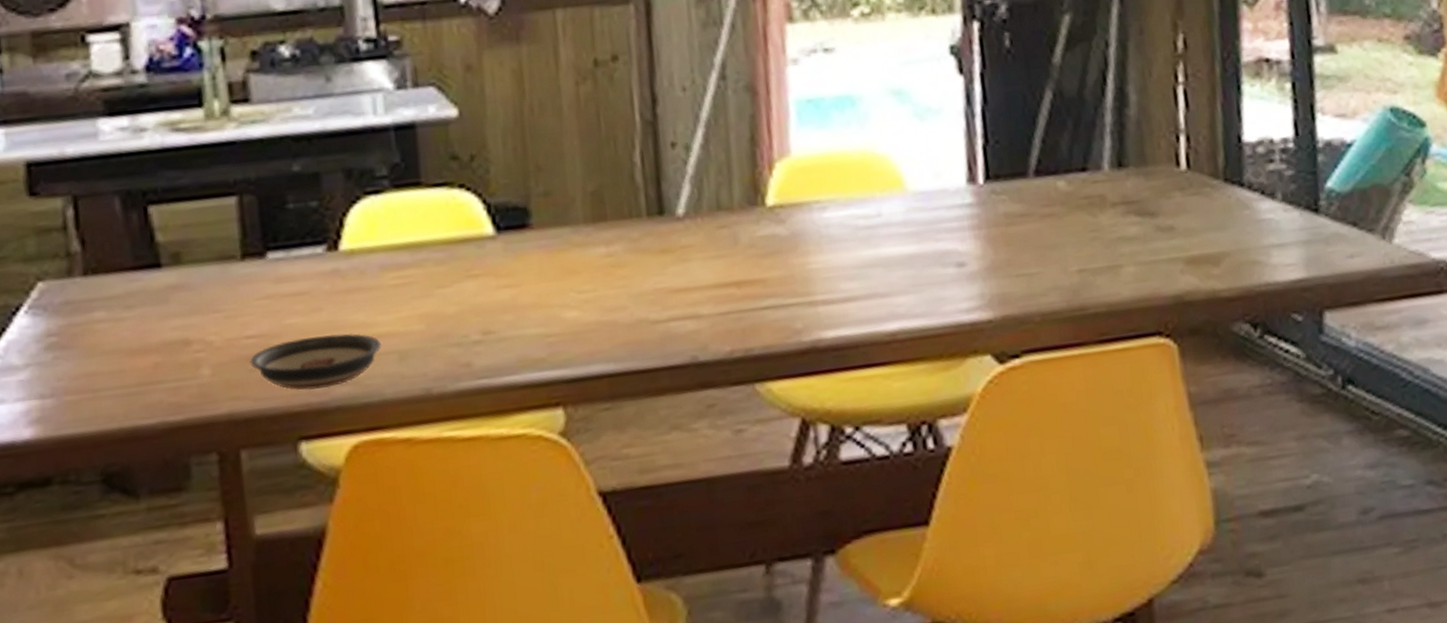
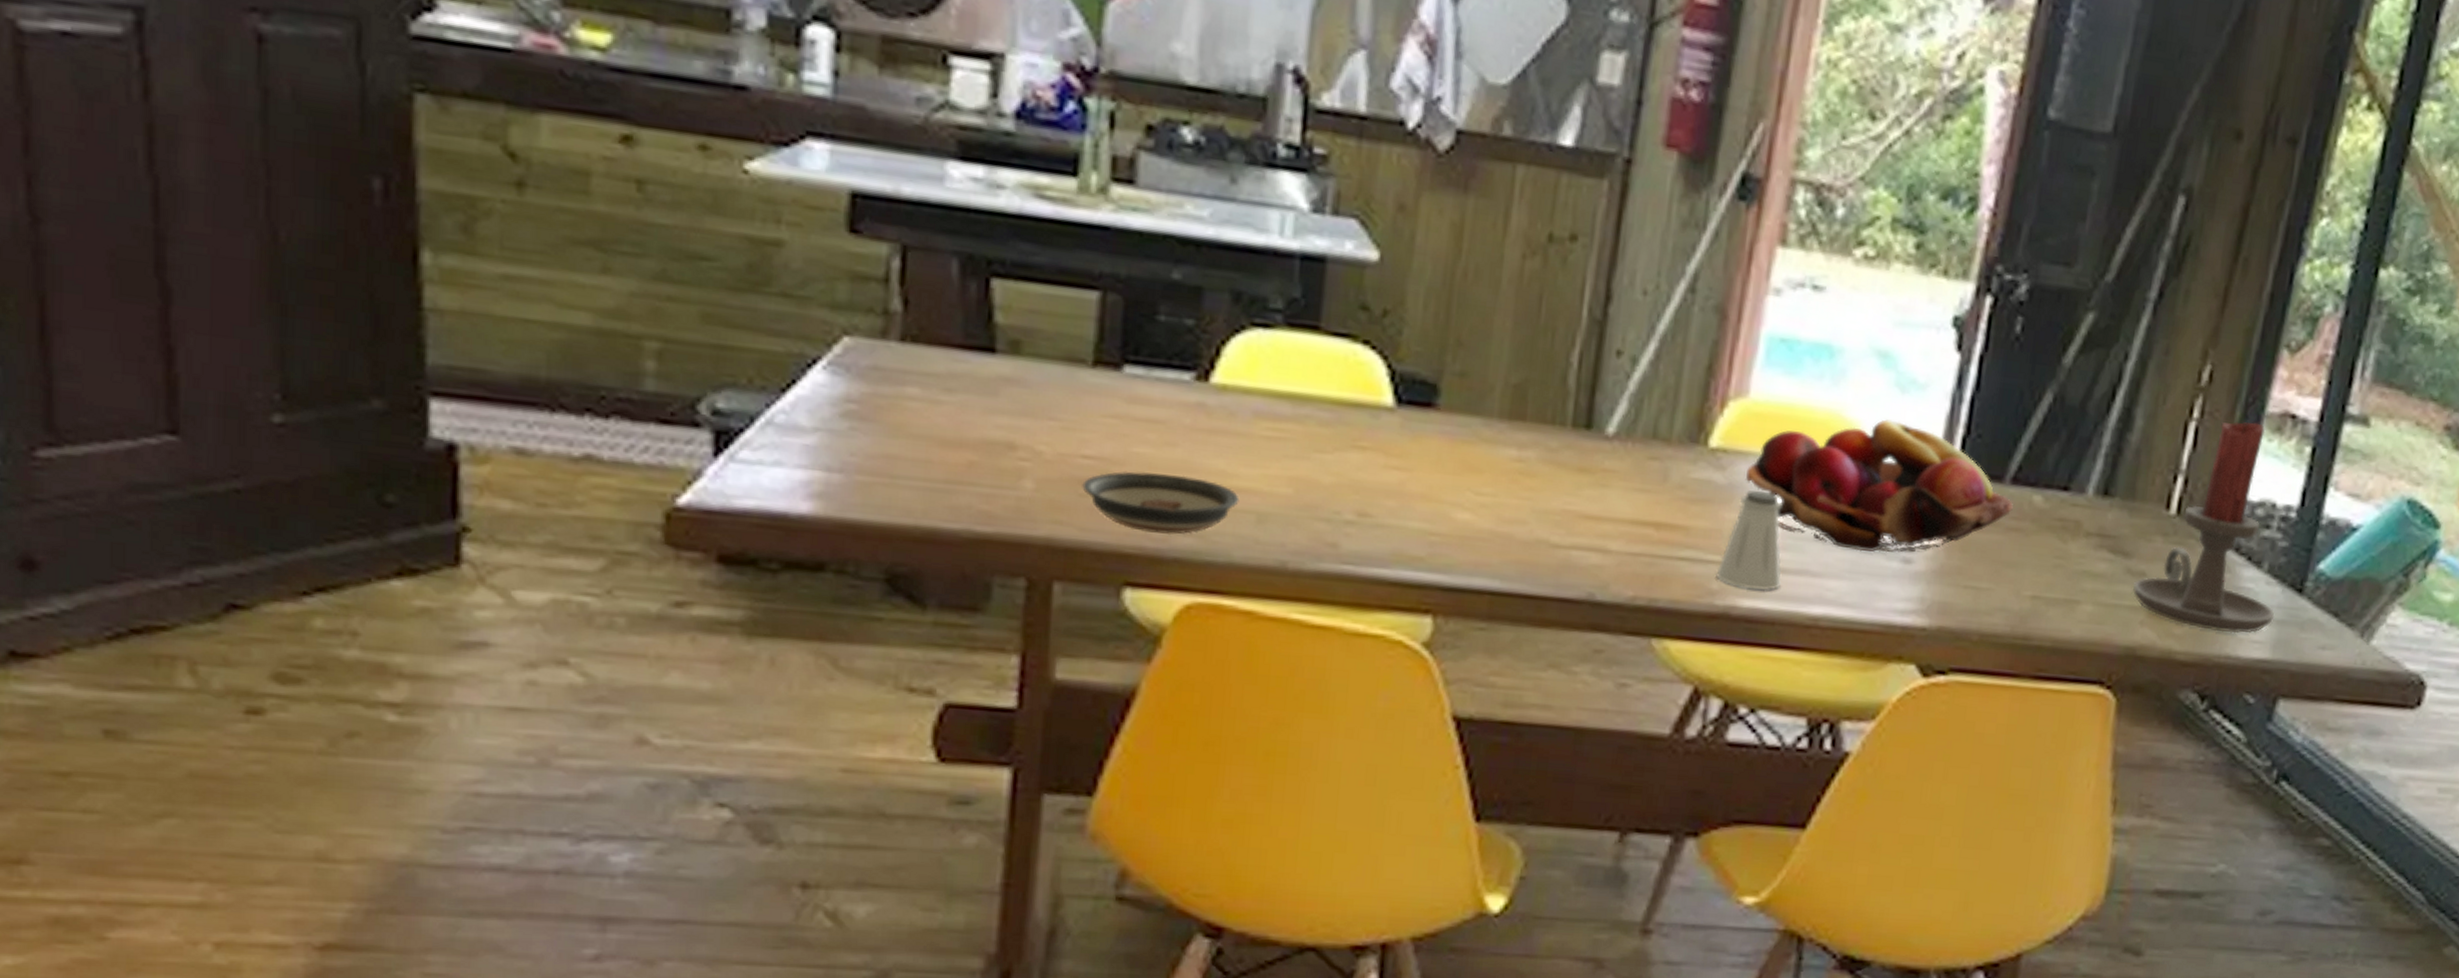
saltshaker: none [798,233,856,322] -> present [1716,490,1781,591]
fruit basket: none [803,145,1043,266] -> present [1745,419,2014,553]
candle holder: none [1165,73,1300,265] -> present [2132,421,2275,634]

